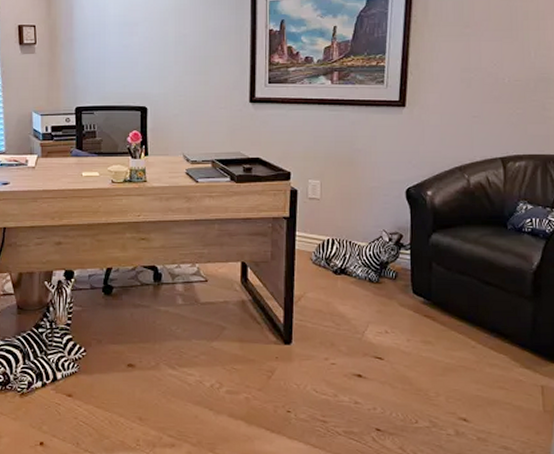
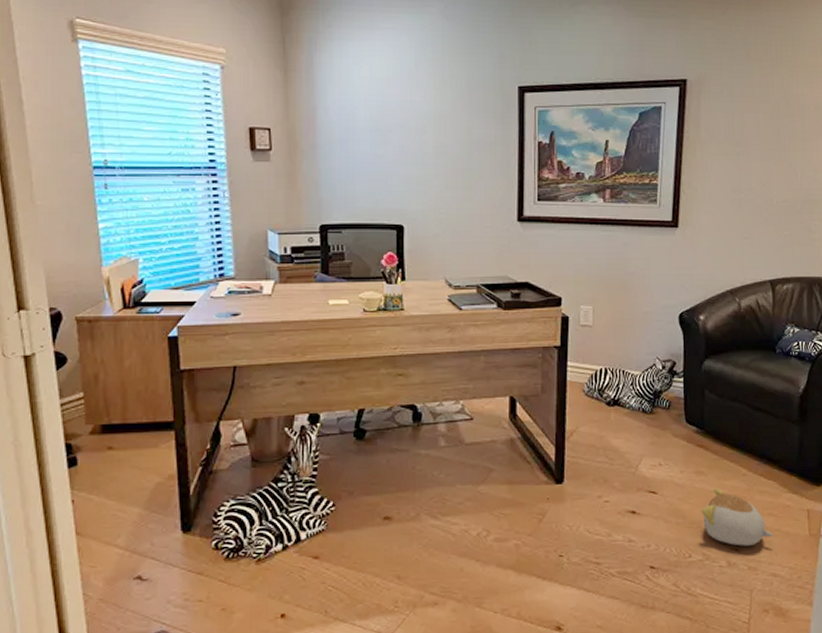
plush toy: none [428,359,504,417] -> present [701,488,773,546]

